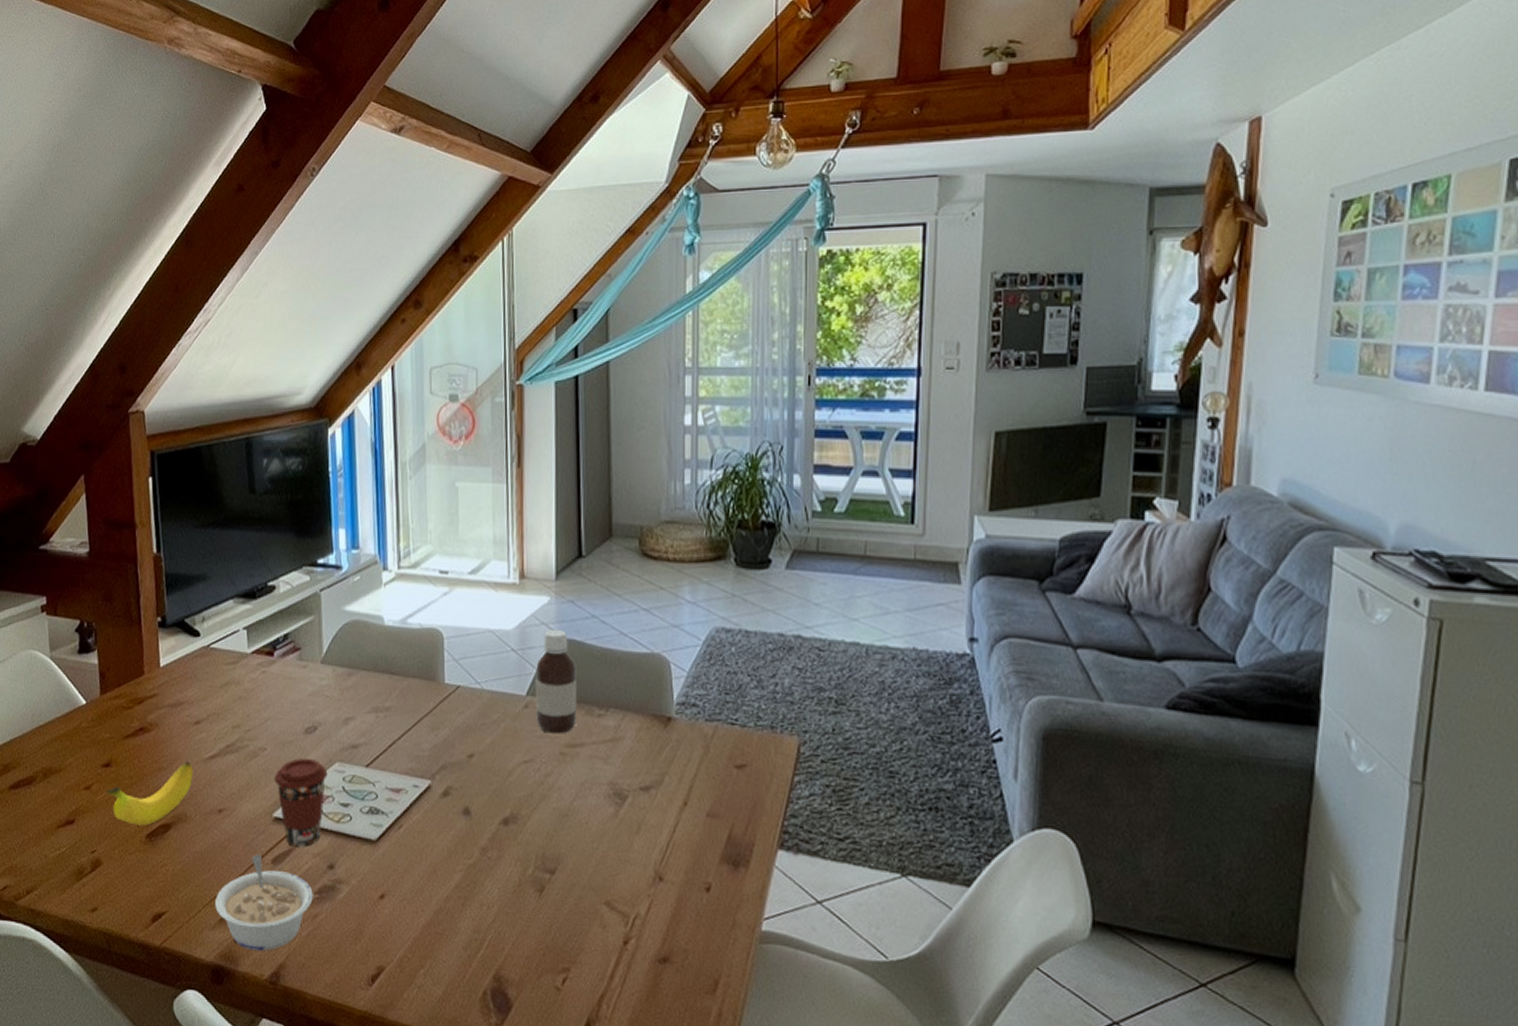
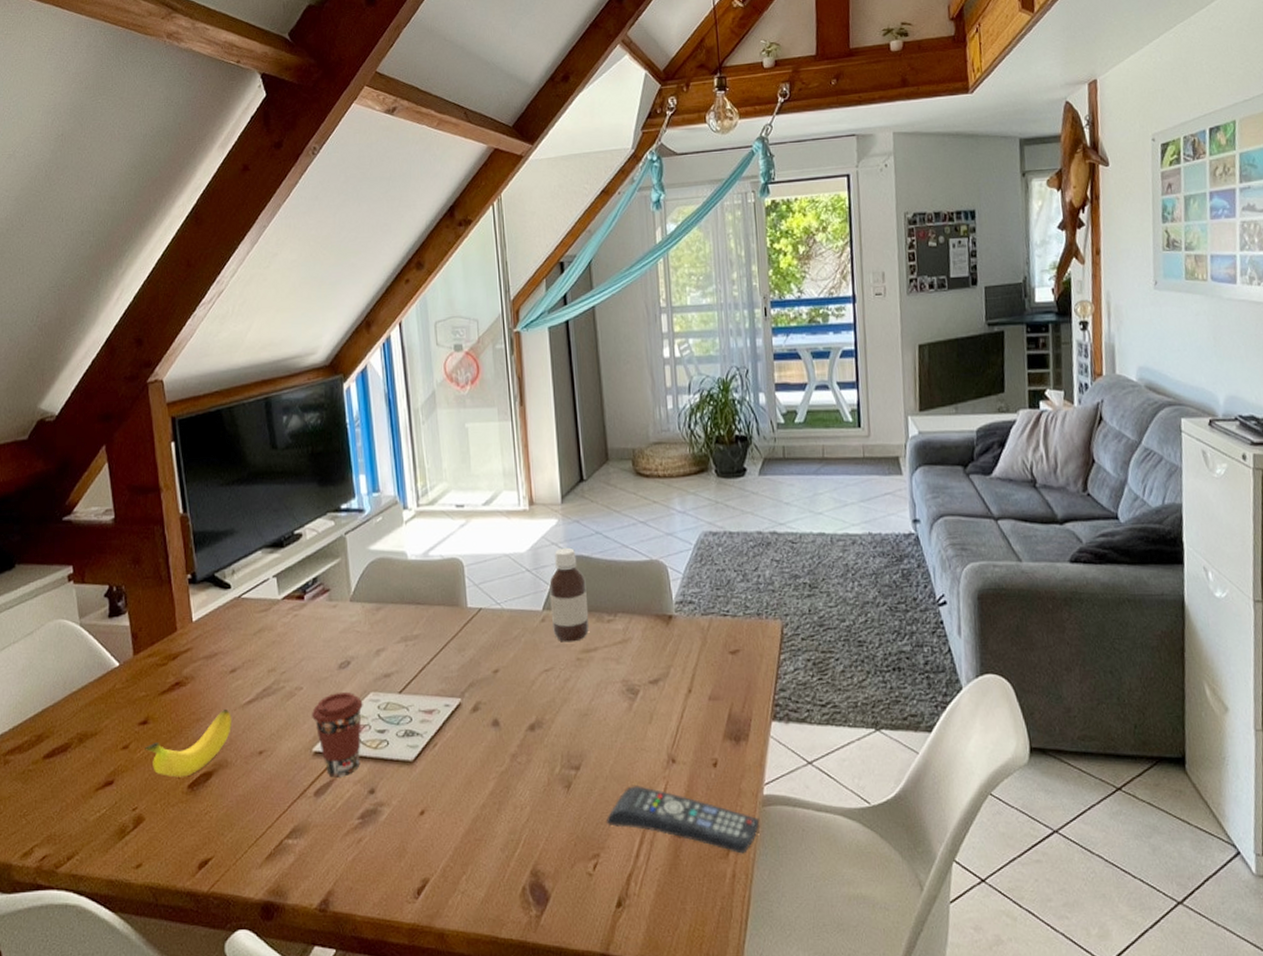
legume: present [215,854,313,952] -> none [261,789,356,883]
remote control: none [581,900,755,993] -> present [607,786,760,854]

